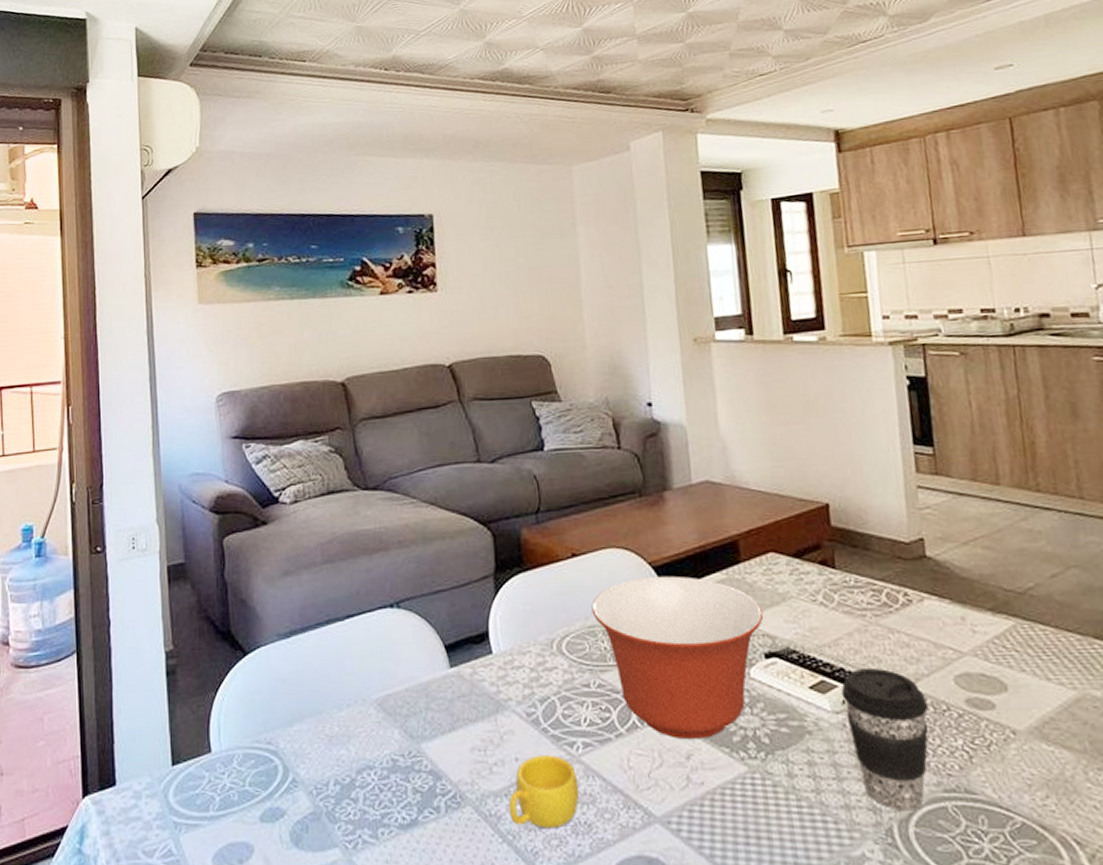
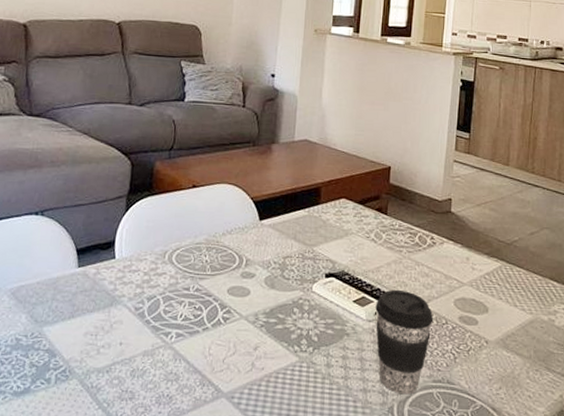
cup: present [508,755,580,829] -> none [107,341,168,399]
mixing bowl: present [591,575,764,739] -> none [201,208,330,335]

